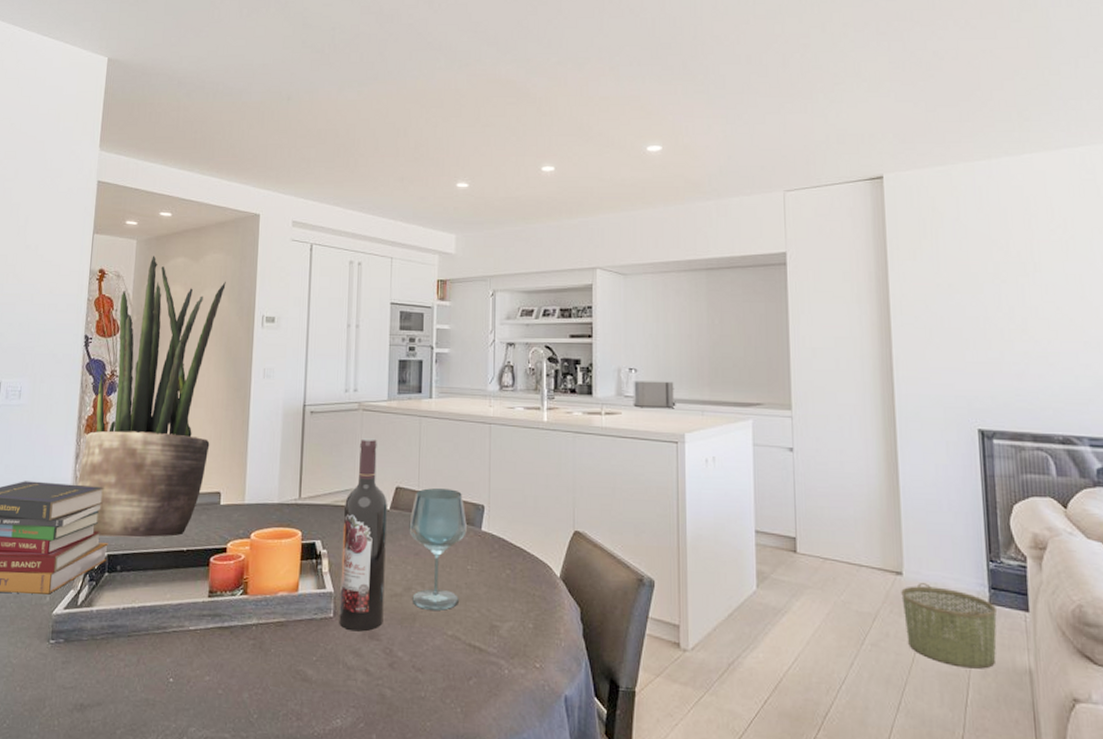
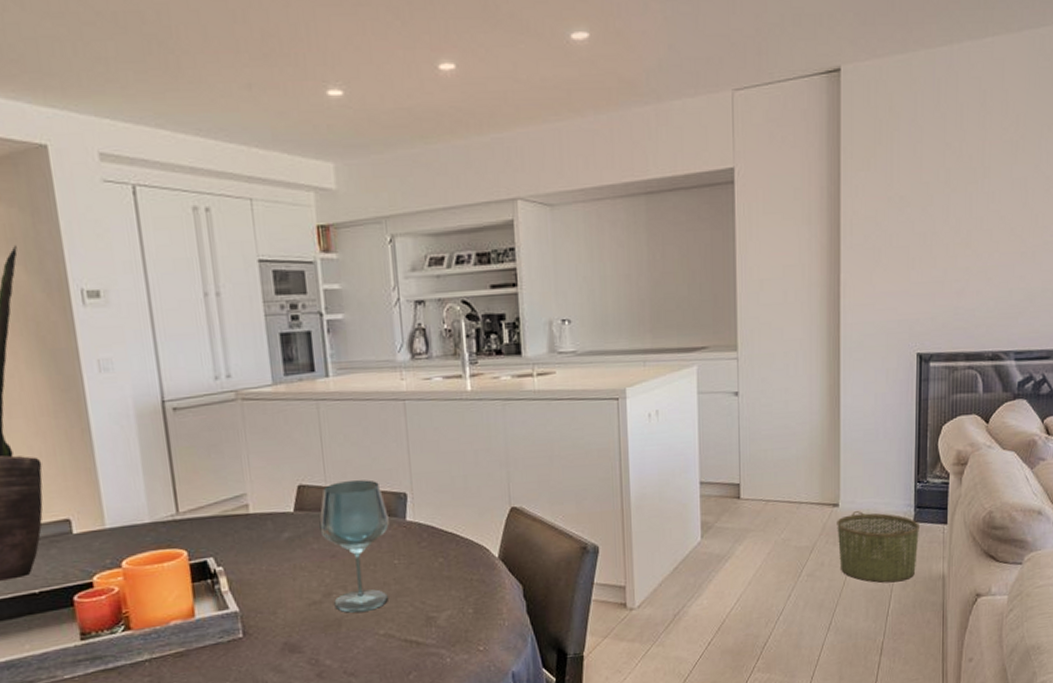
wine bottle: present [339,438,388,632] -> none [235,432,304,648]
toaster: present [633,381,676,409] -> none [566,331,615,365]

